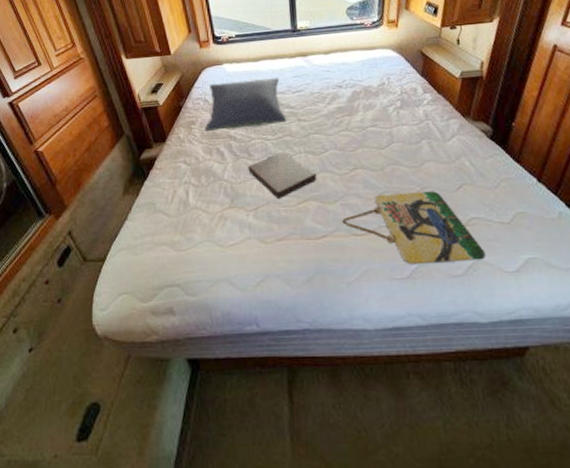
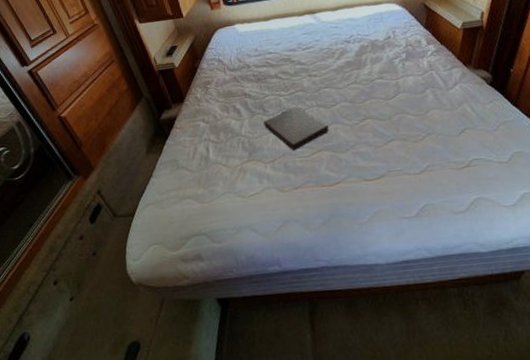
pillow: present [204,78,287,131] -> none [220,35,299,90]
home sign: present [342,191,486,264] -> none [354,136,486,204]

